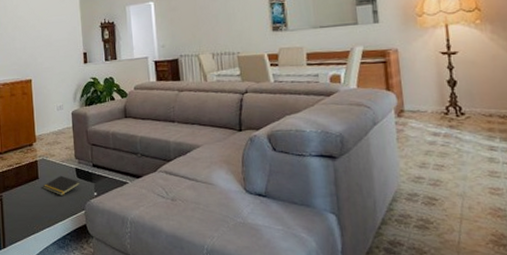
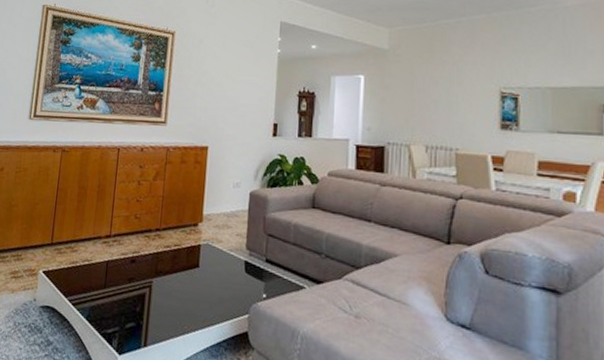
notepad: present [43,175,80,195] -> none [202,267,248,292]

